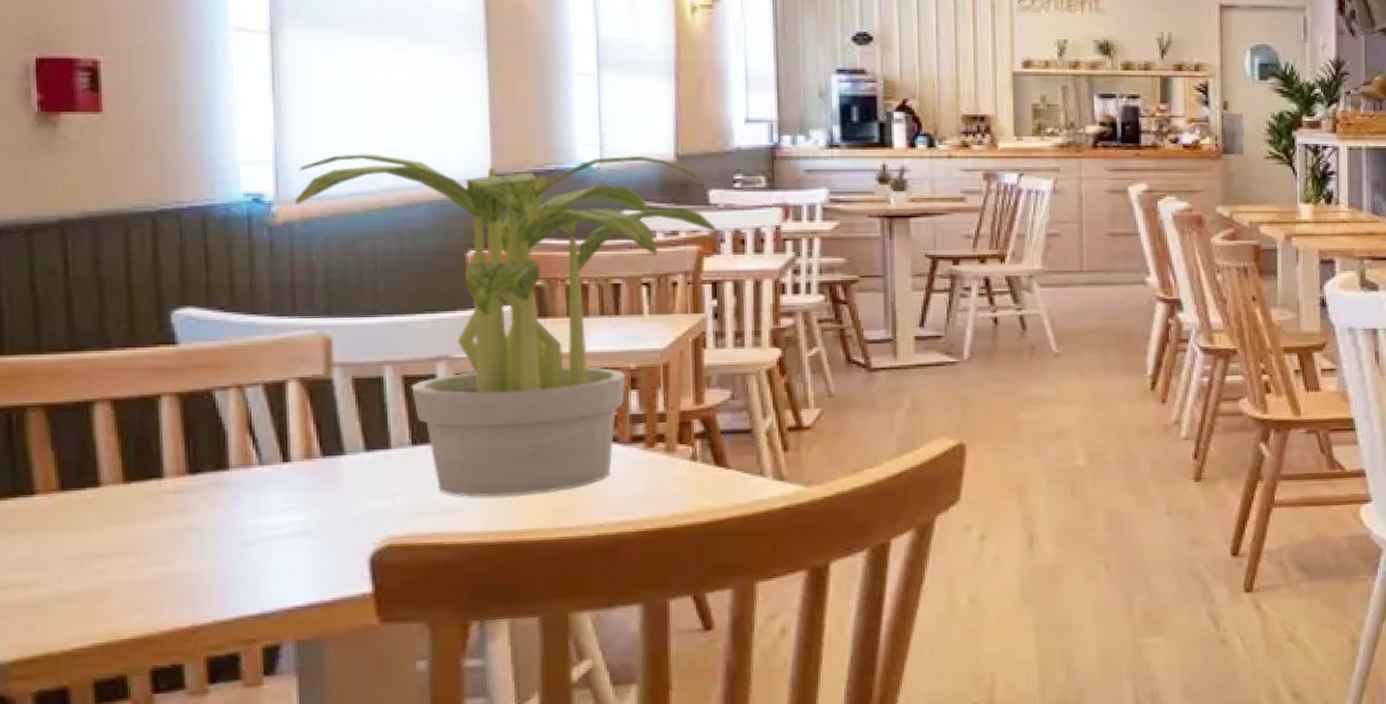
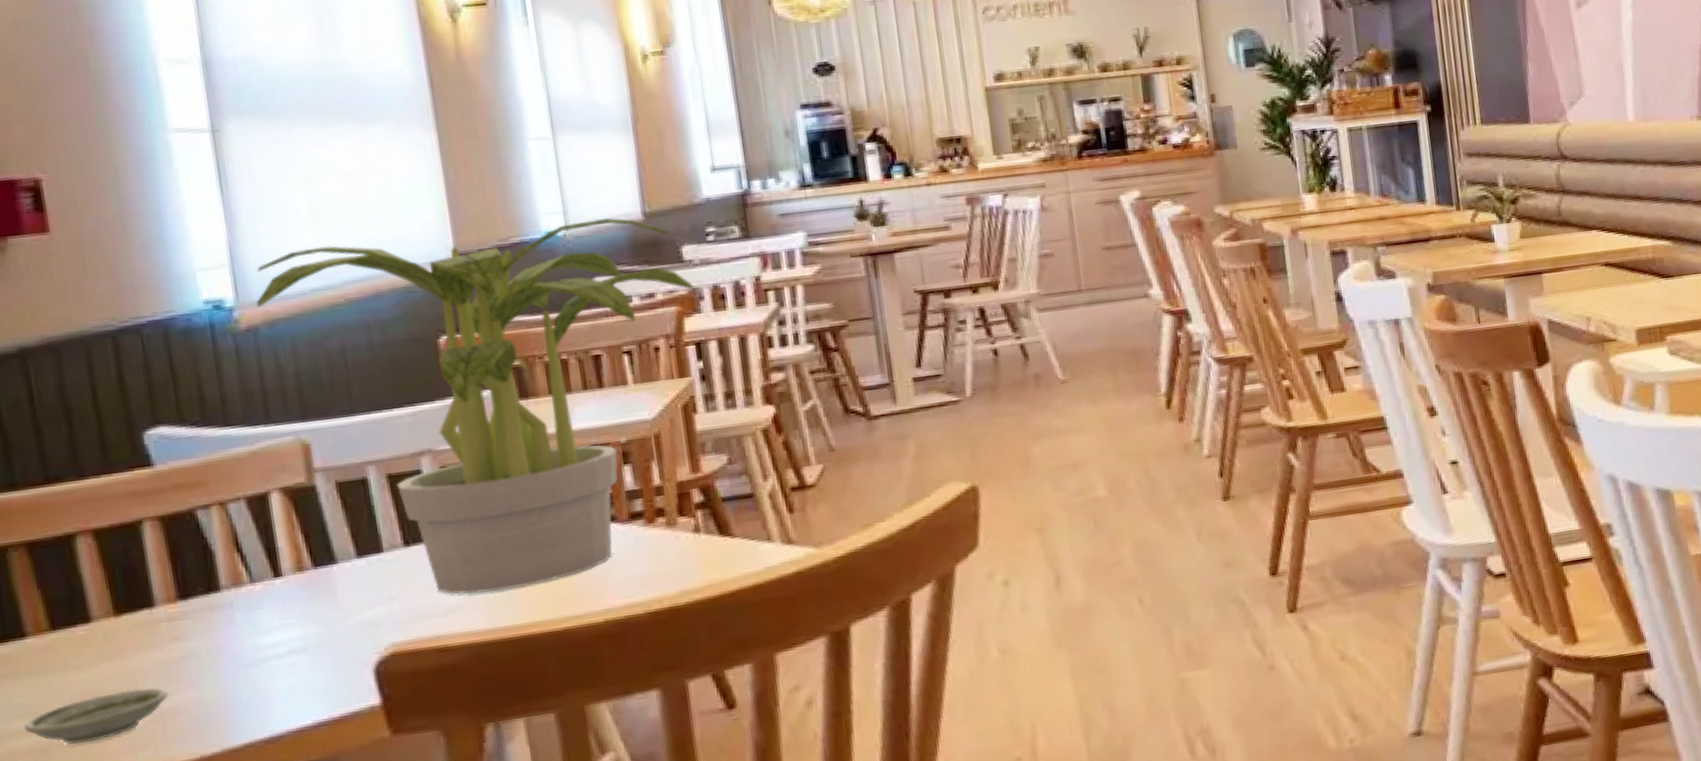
saucer: none [22,554,167,602] -> present [23,687,168,744]

